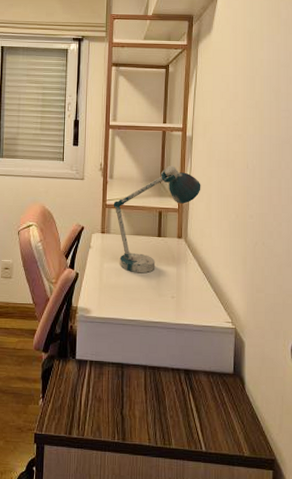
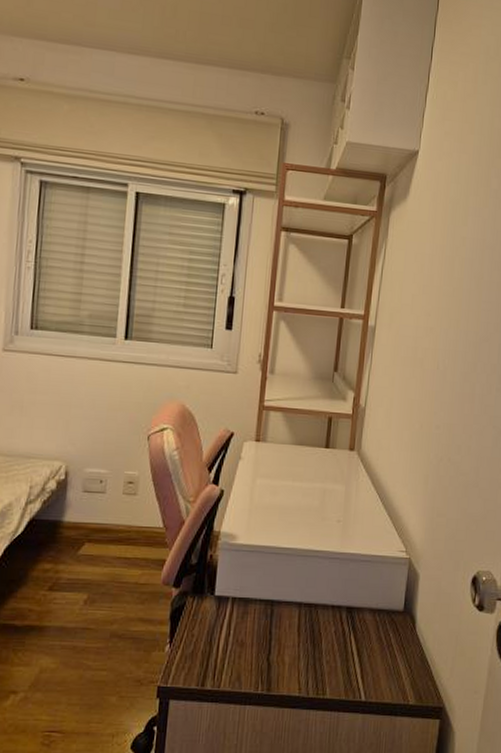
desk lamp: present [113,165,201,274] -> none [272,361,382,492]

